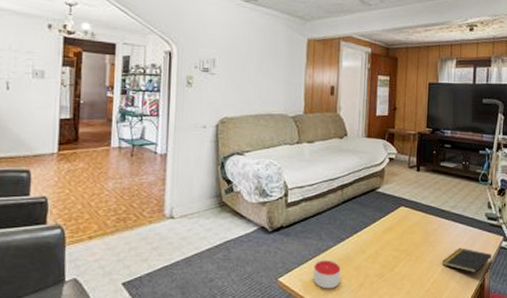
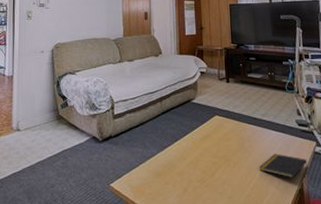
candle: present [313,259,341,289] -> none [141,166,166,194]

